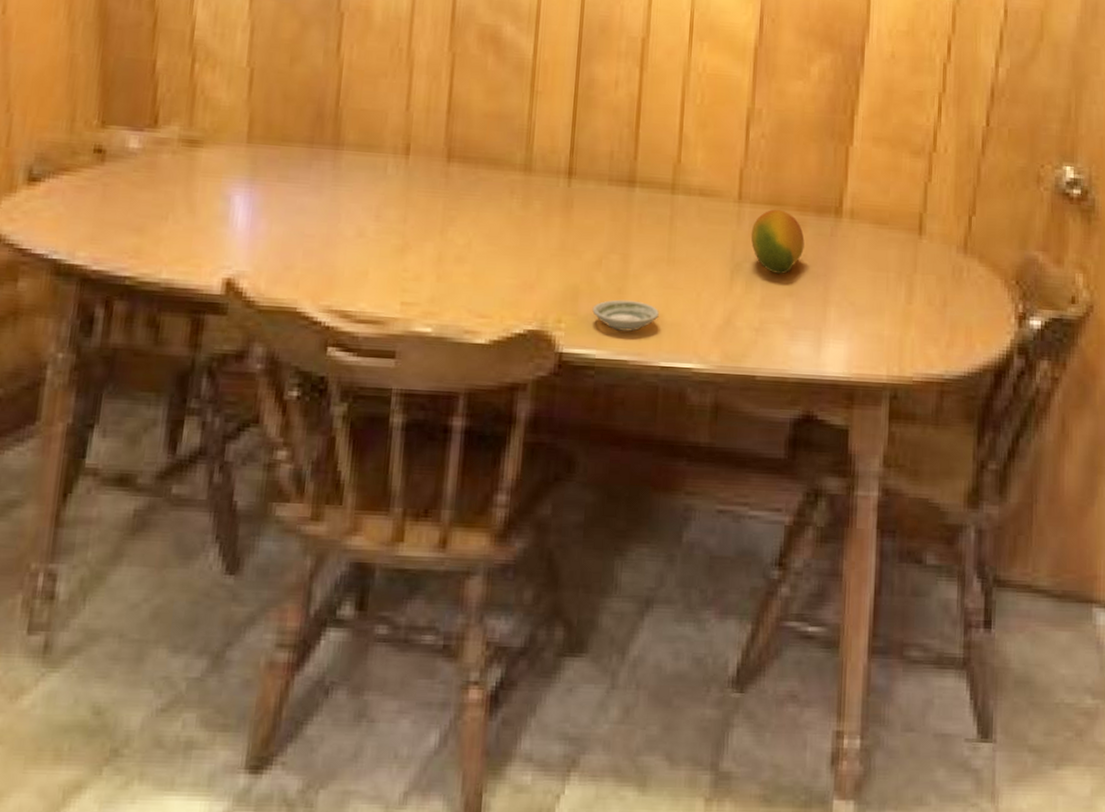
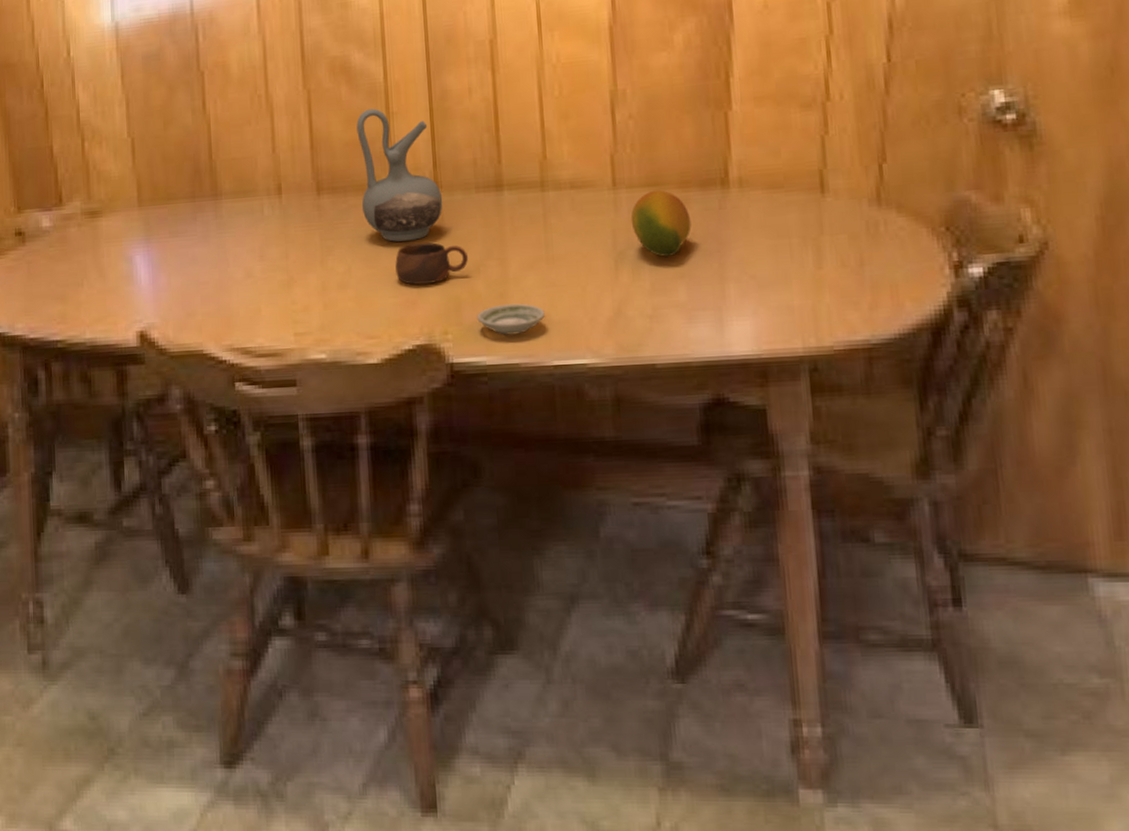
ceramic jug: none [492,83,575,223] -> present [356,108,443,242]
cup: none [517,226,593,270] -> present [395,242,469,285]

